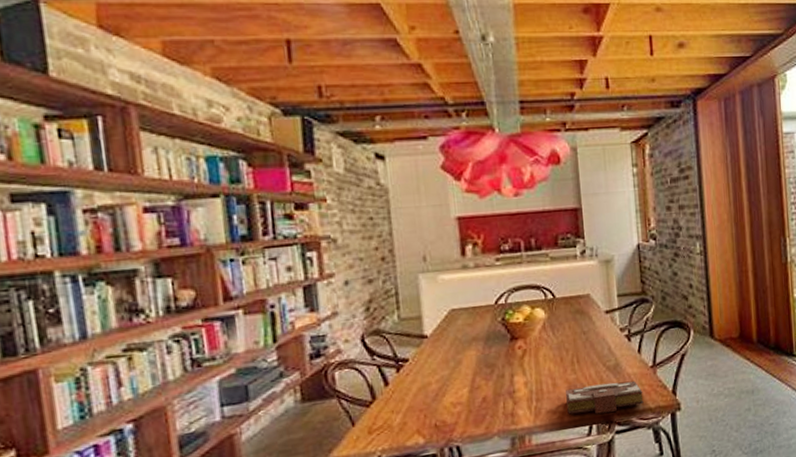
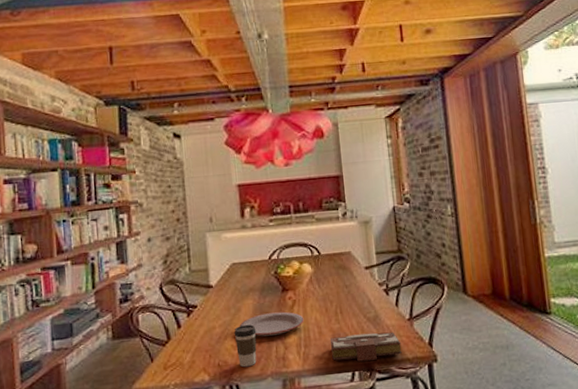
coffee cup: none [453,378,481,427] -> present [234,324,257,367]
plate: none [460,362,536,392] -> present [239,311,304,337]

